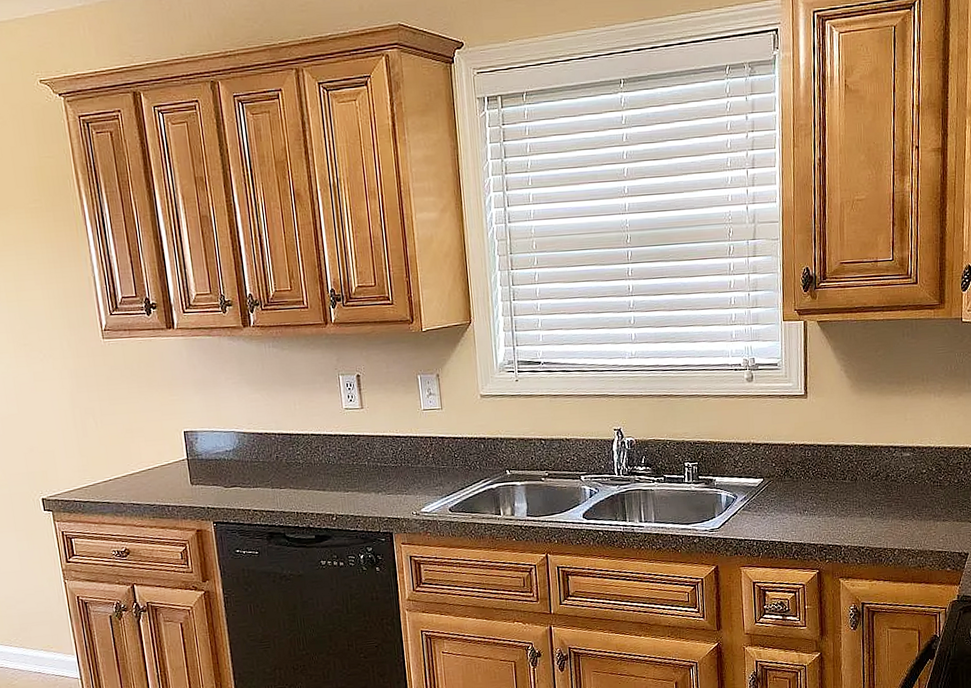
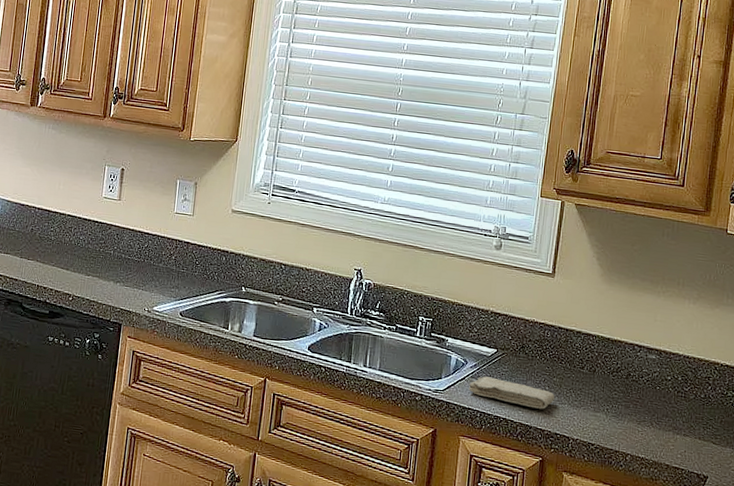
washcloth: none [742,506,823,527] -> present [469,376,555,409]

